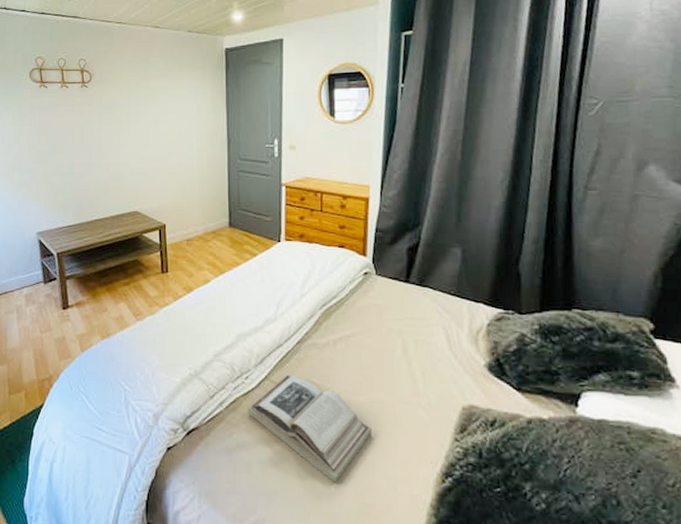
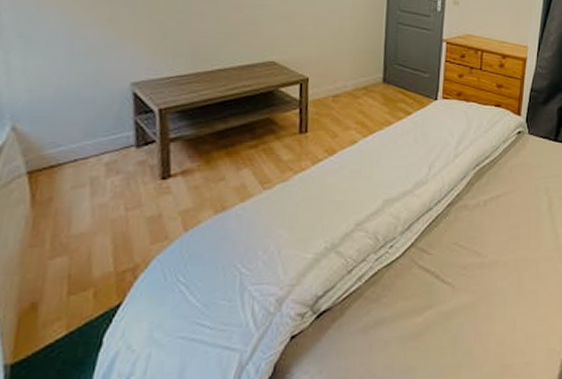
book: present [248,374,372,483] -> none [389,239,515,348]

